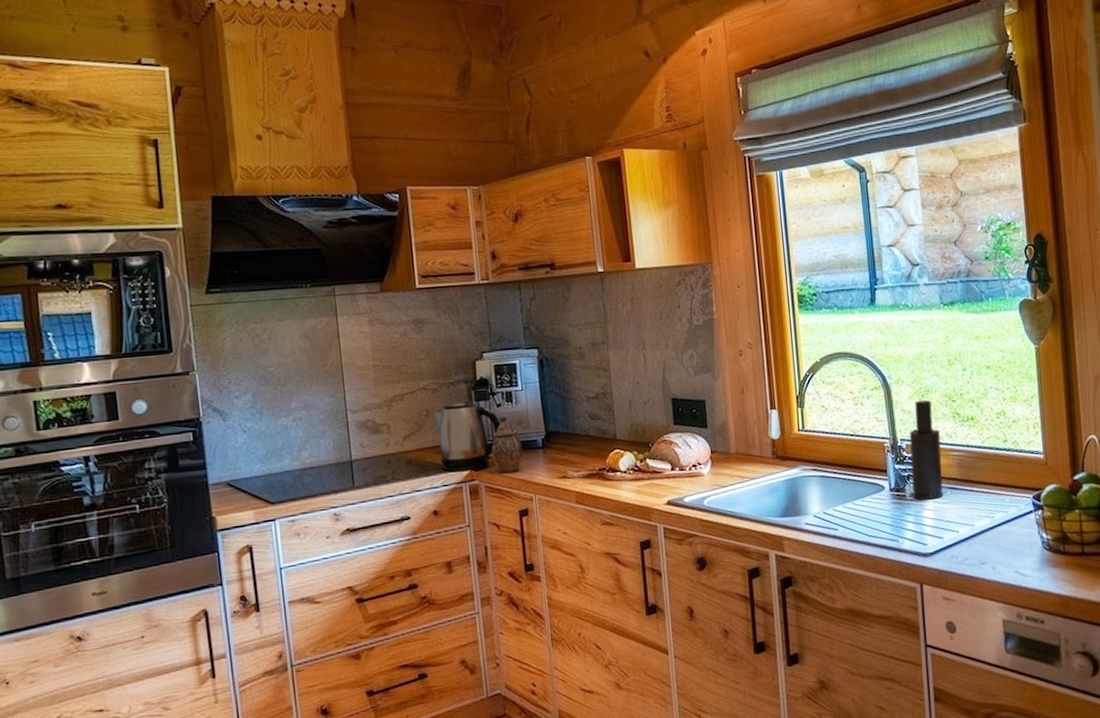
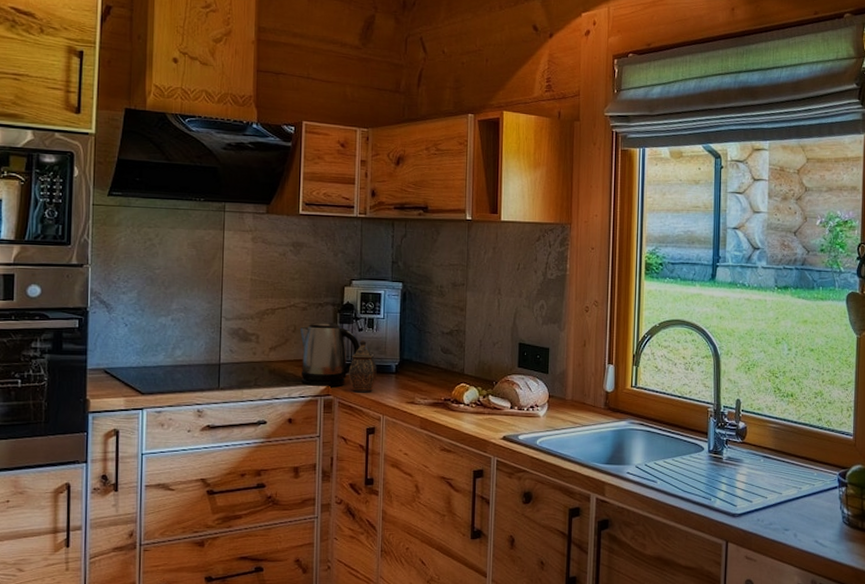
soap dispenser: present [909,399,944,500] -> none [728,372,761,465]

